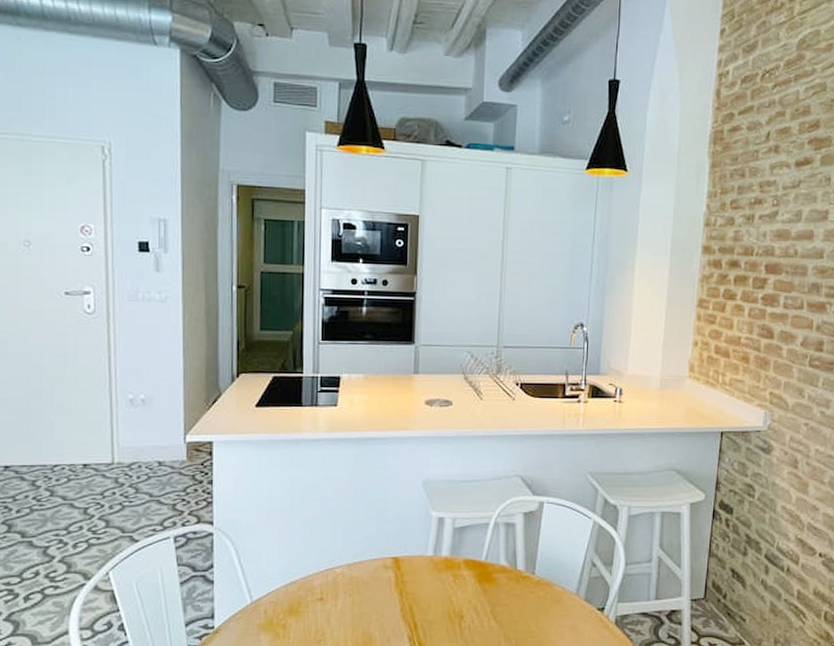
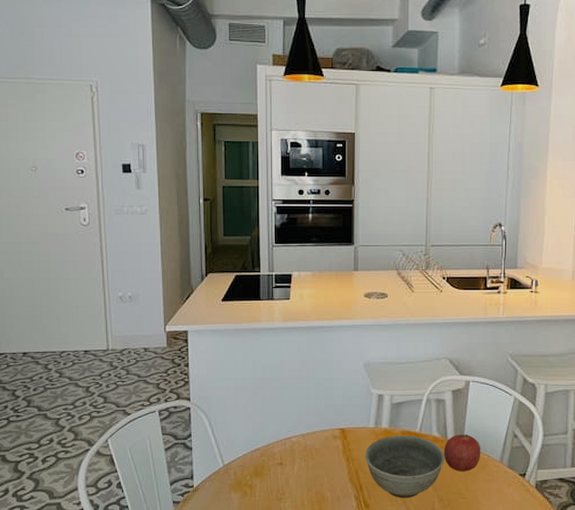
bowl: none [421,565,514,639] -> present [365,435,445,499]
fruit: none [512,563,555,606] -> present [443,434,481,472]

